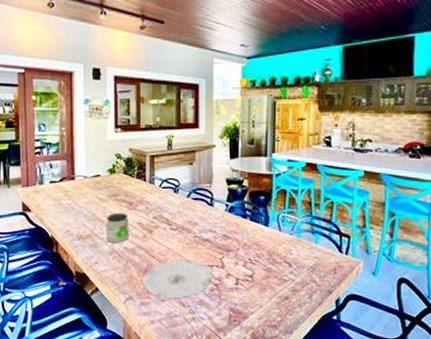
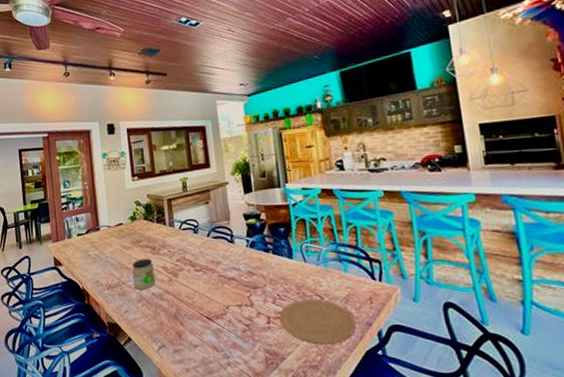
plate: present [143,260,212,299] -> none [173,301,243,344]
plate: none [247,265,318,307] -> present [279,299,357,345]

